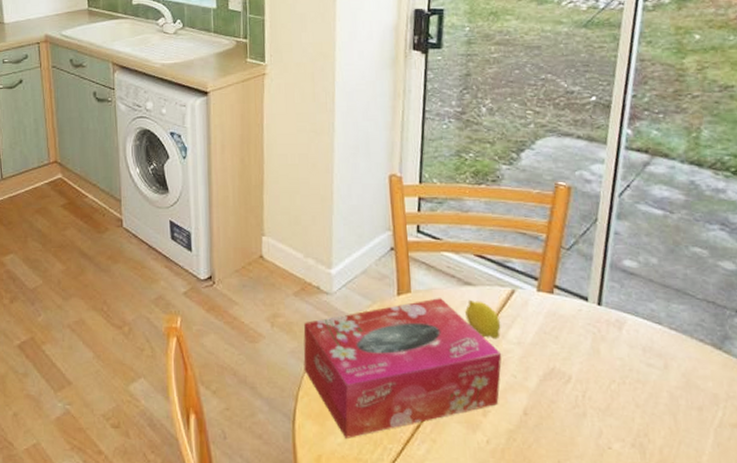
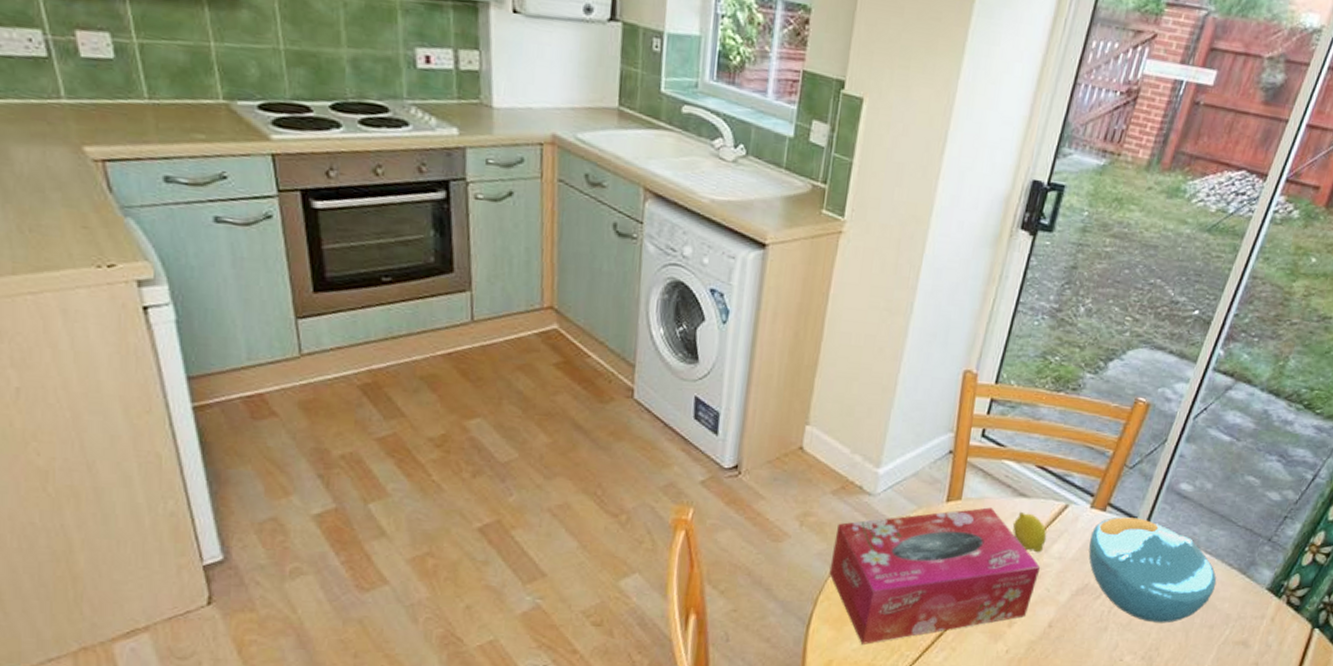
bowl: none [544,298,692,407] -> present [1088,516,1217,623]

